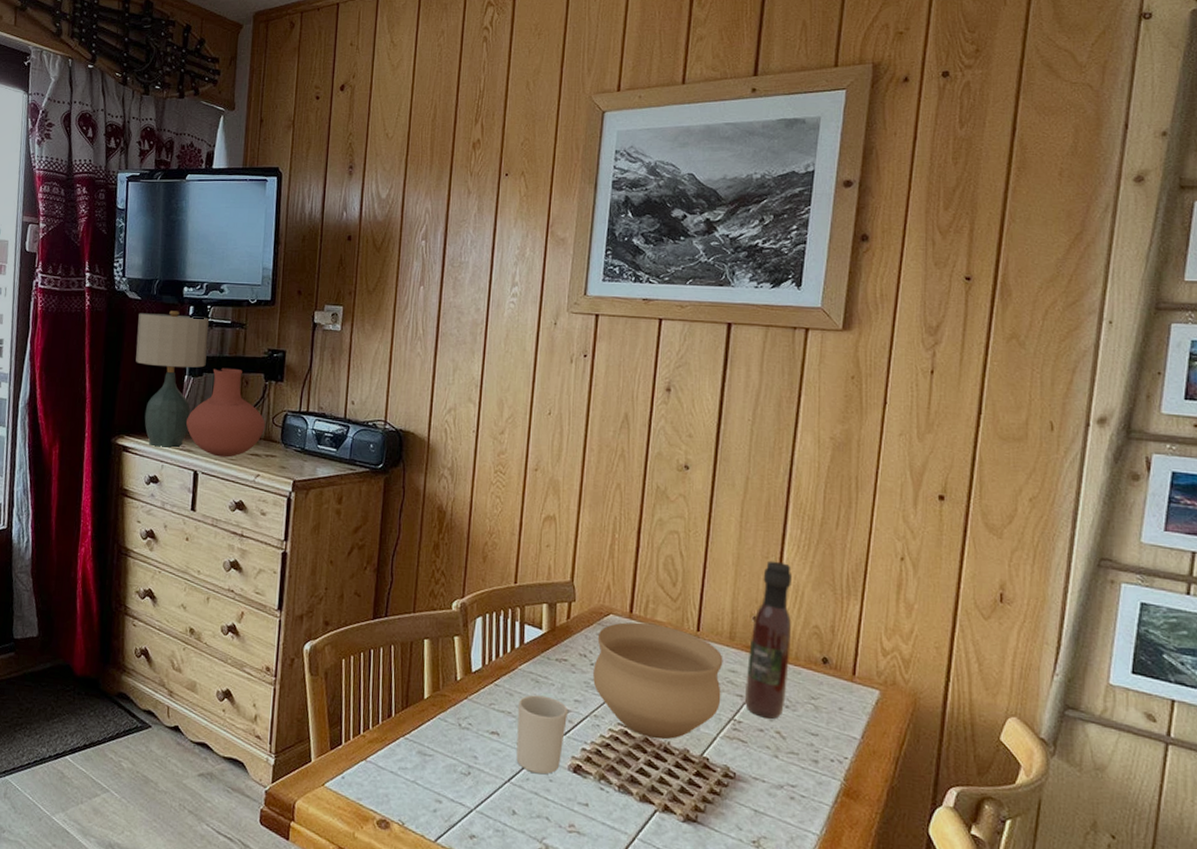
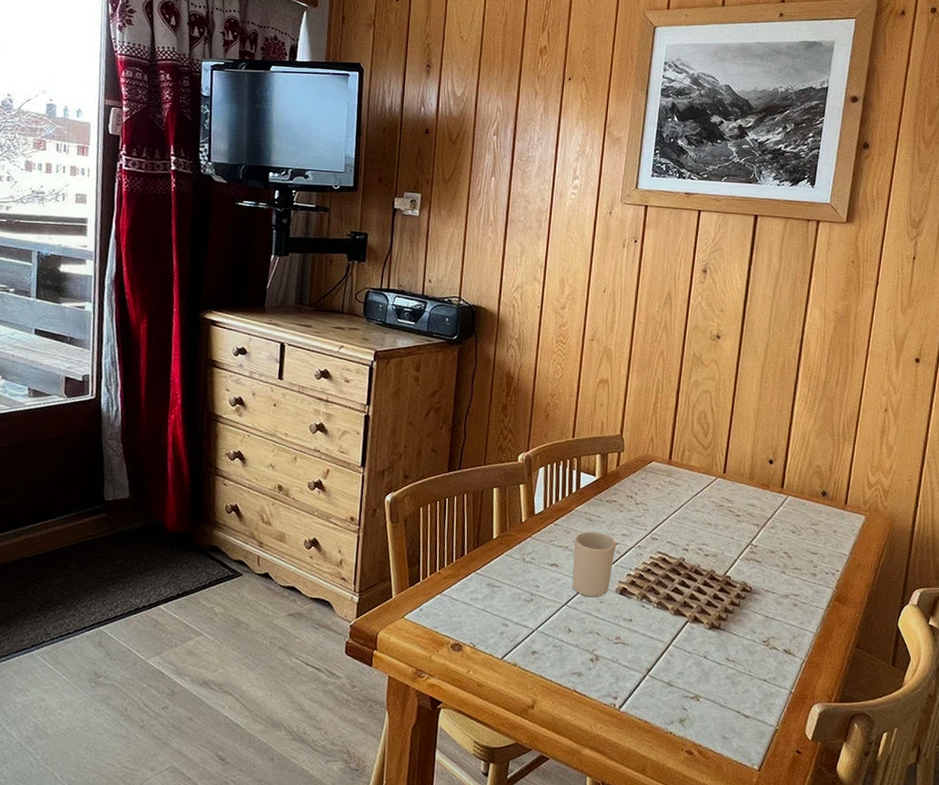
table lamp: present [135,310,209,448] -> none [222,194,294,322]
vase: present [186,368,266,458] -> none [273,248,349,331]
bowl: present [593,622,723,740] -> none [638,467,744,563]
wine bottle: present [745,561,793,719] -> none [761,414,801,542]

